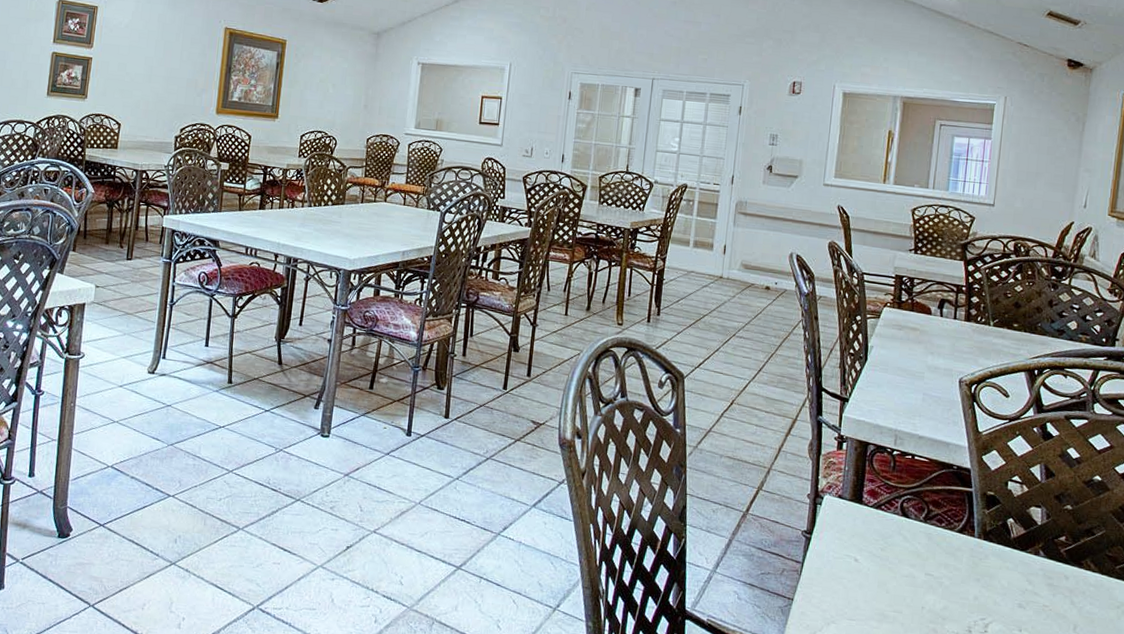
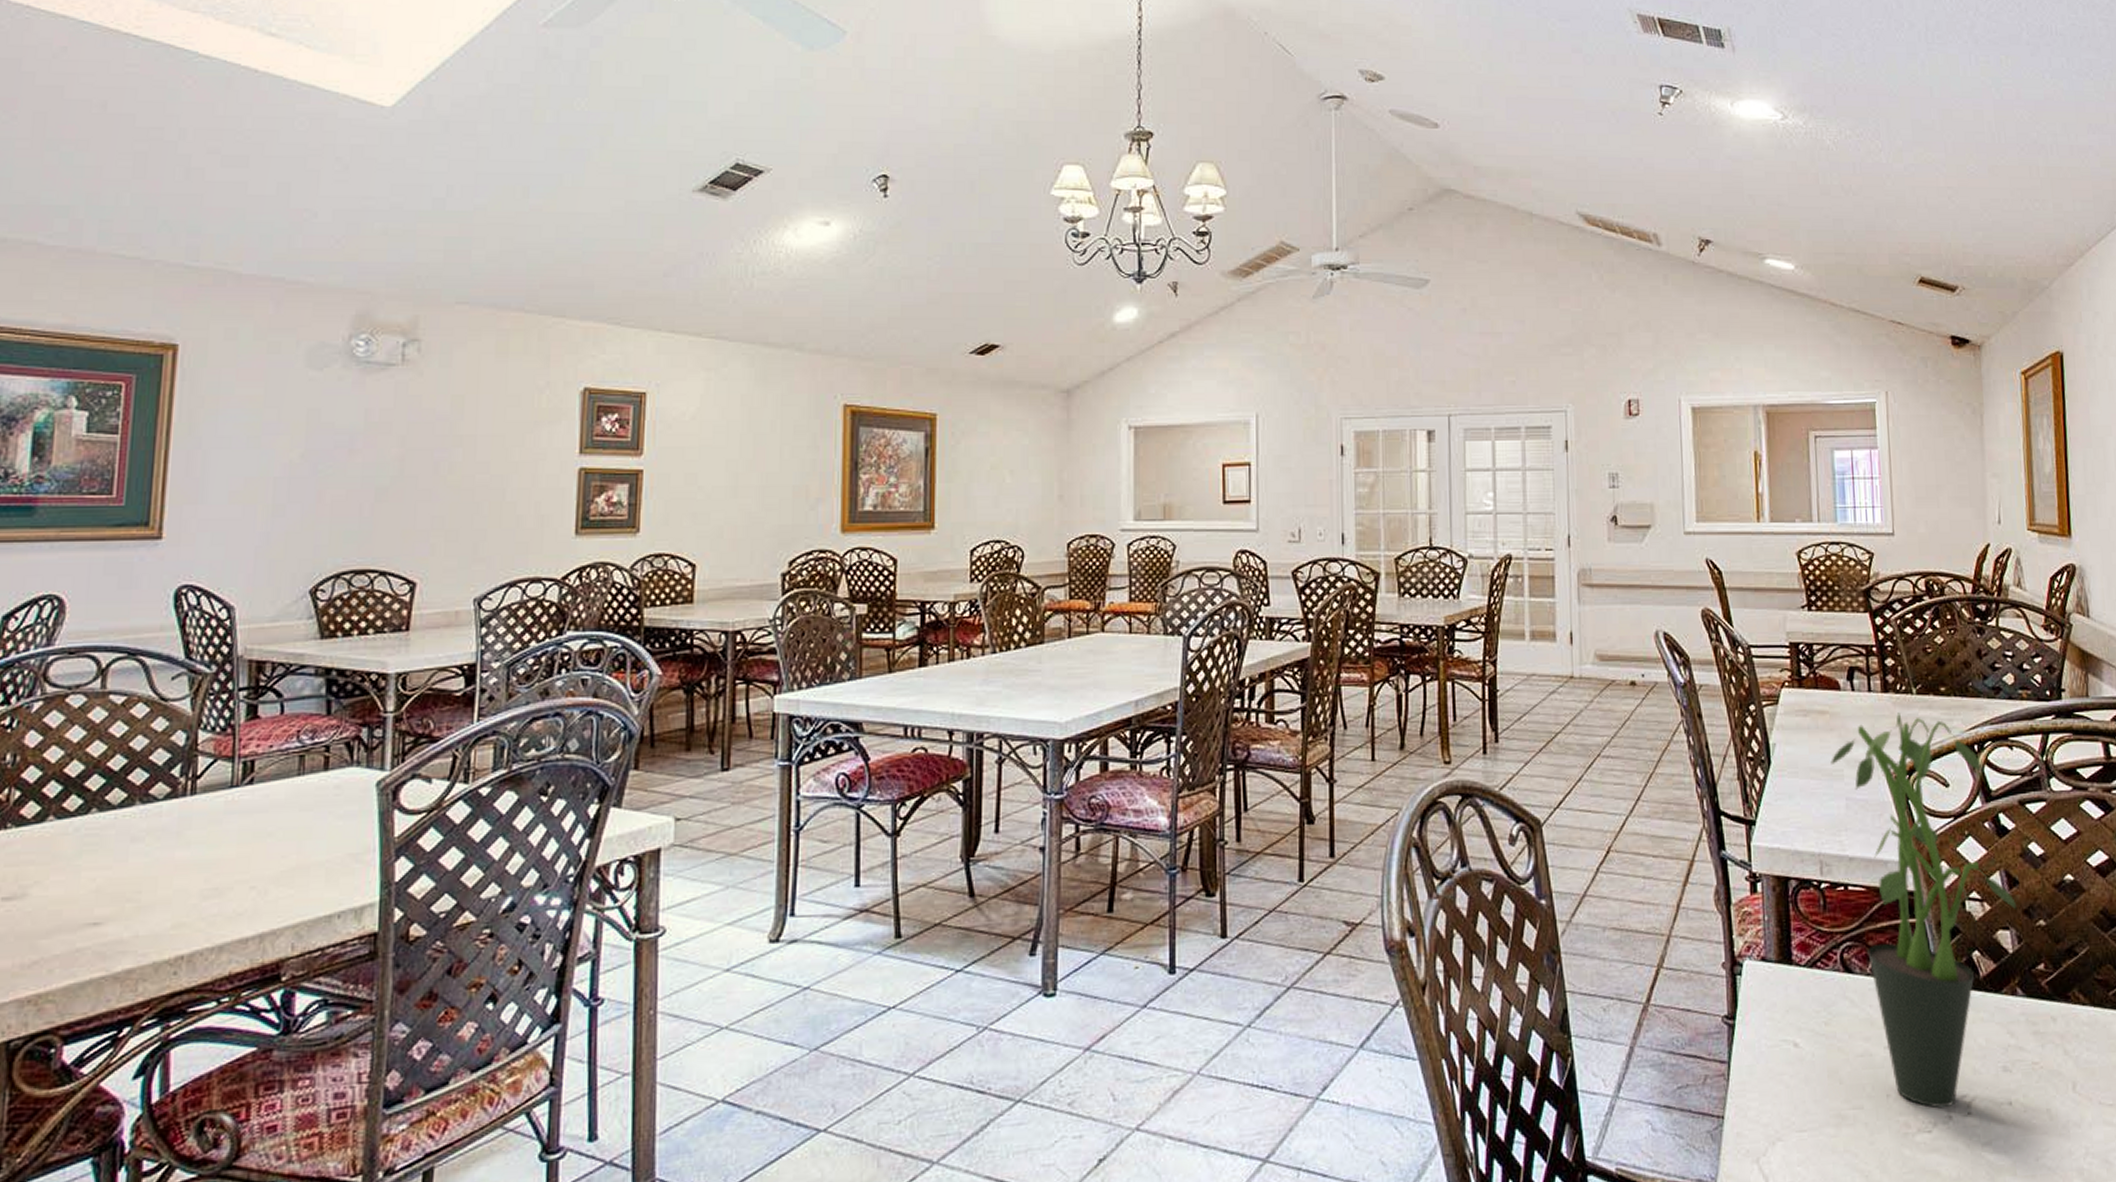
potted plant: none [915,337,1050,625] -> present [1831,712,2016,1109]

